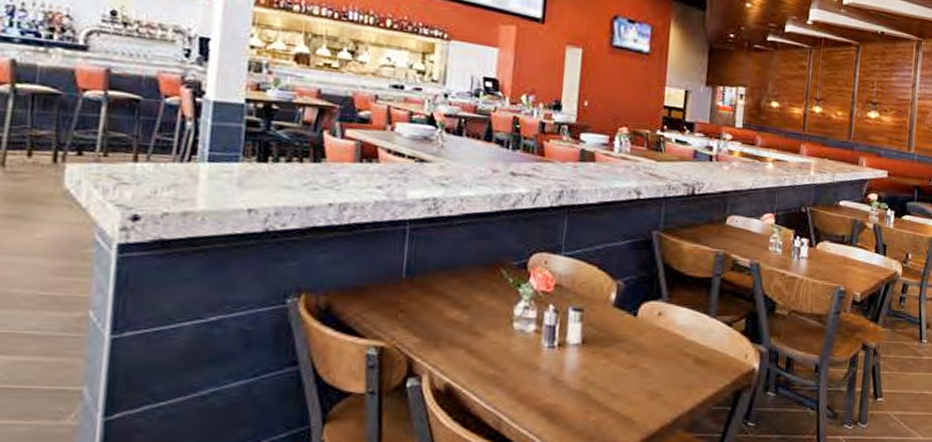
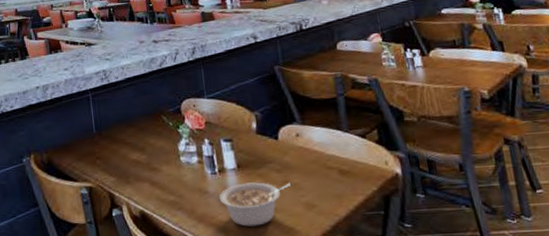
legume: none [551,362,640,413] -> present [219,182,292,227]

